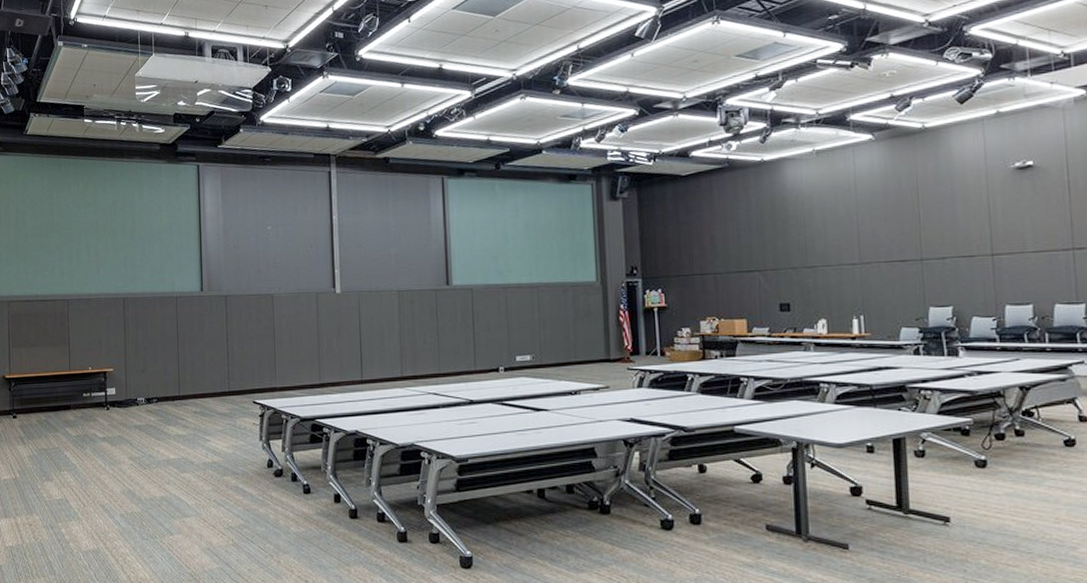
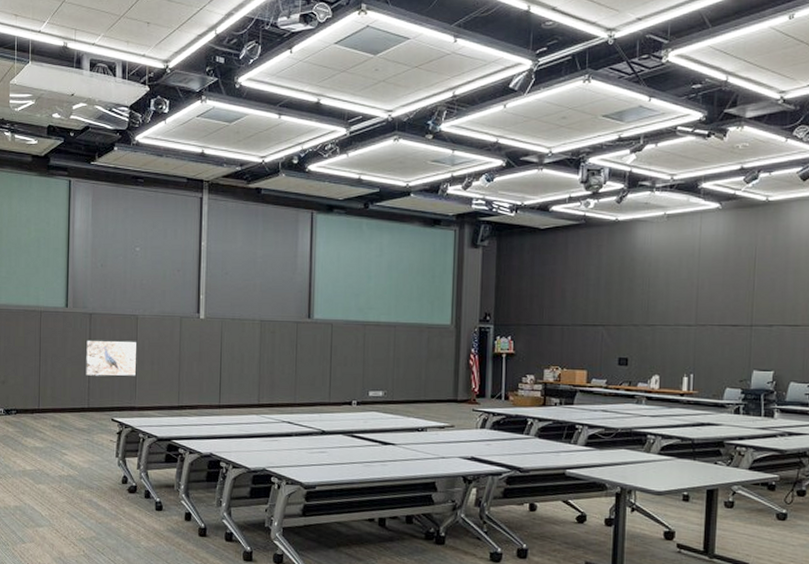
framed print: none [222,320,276,360] -> present [84,340,138,377]

